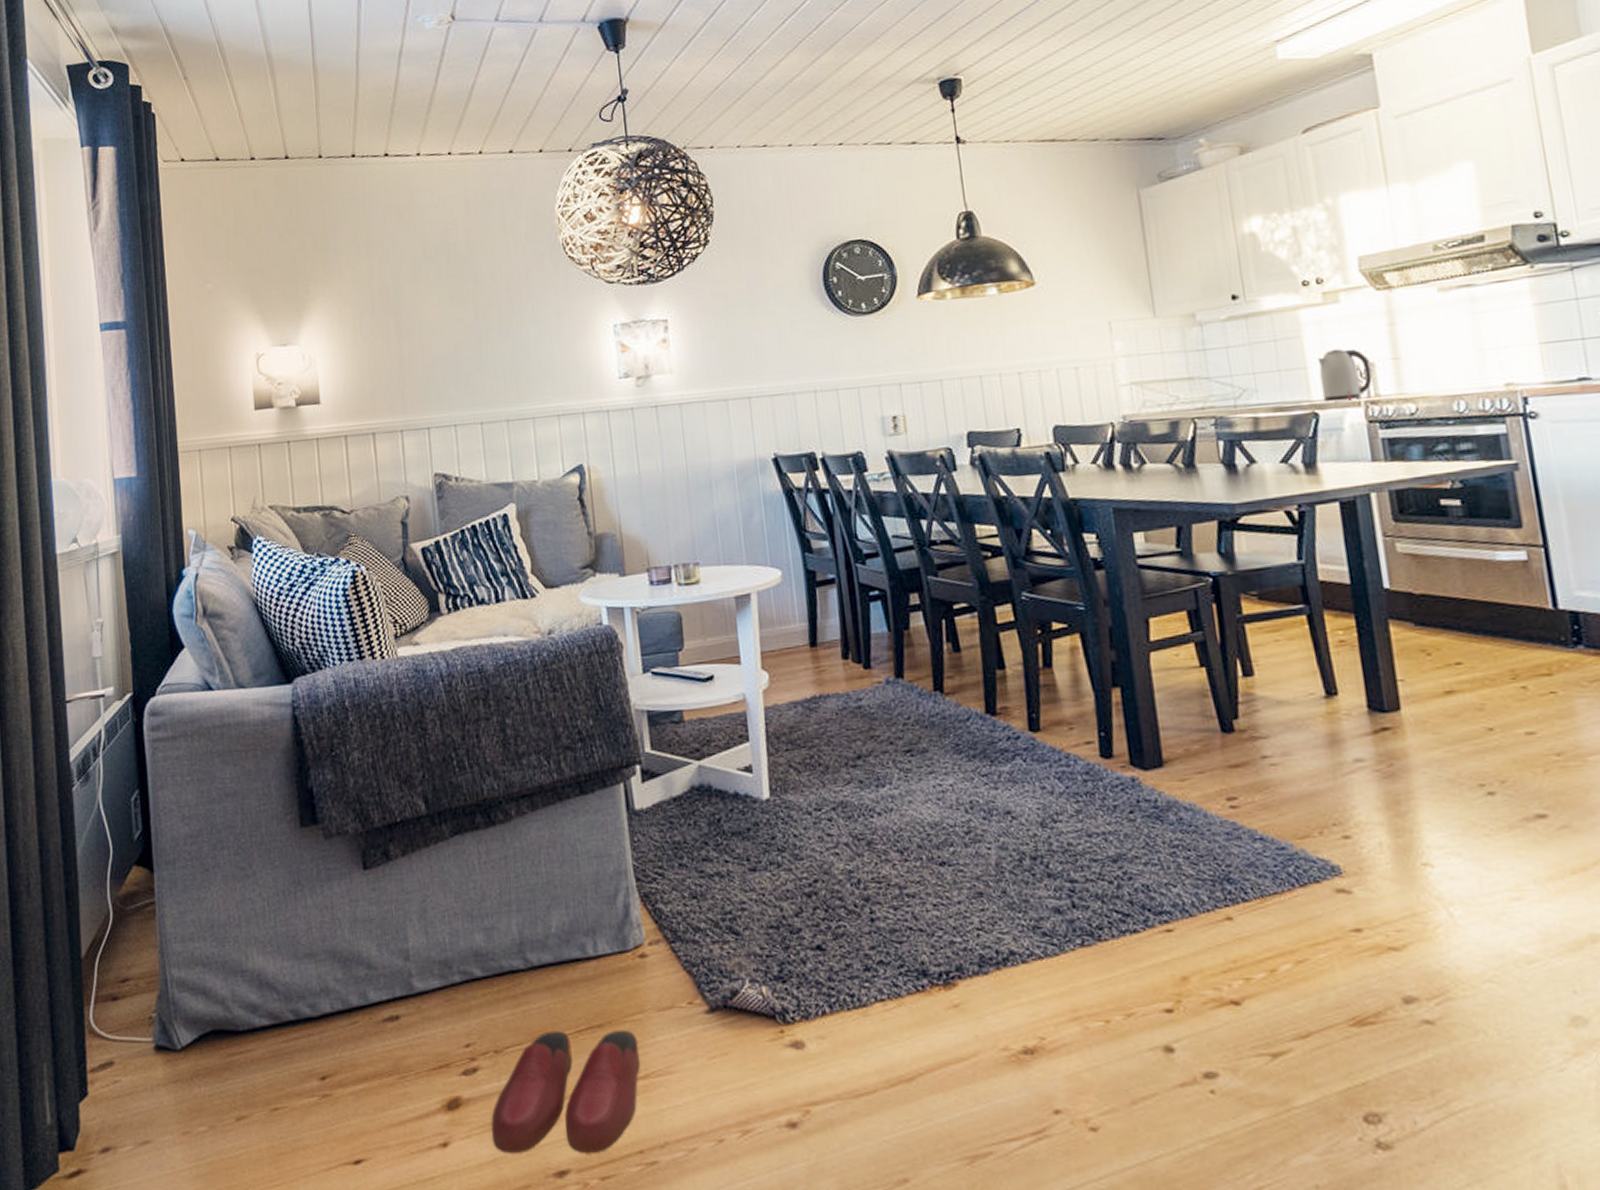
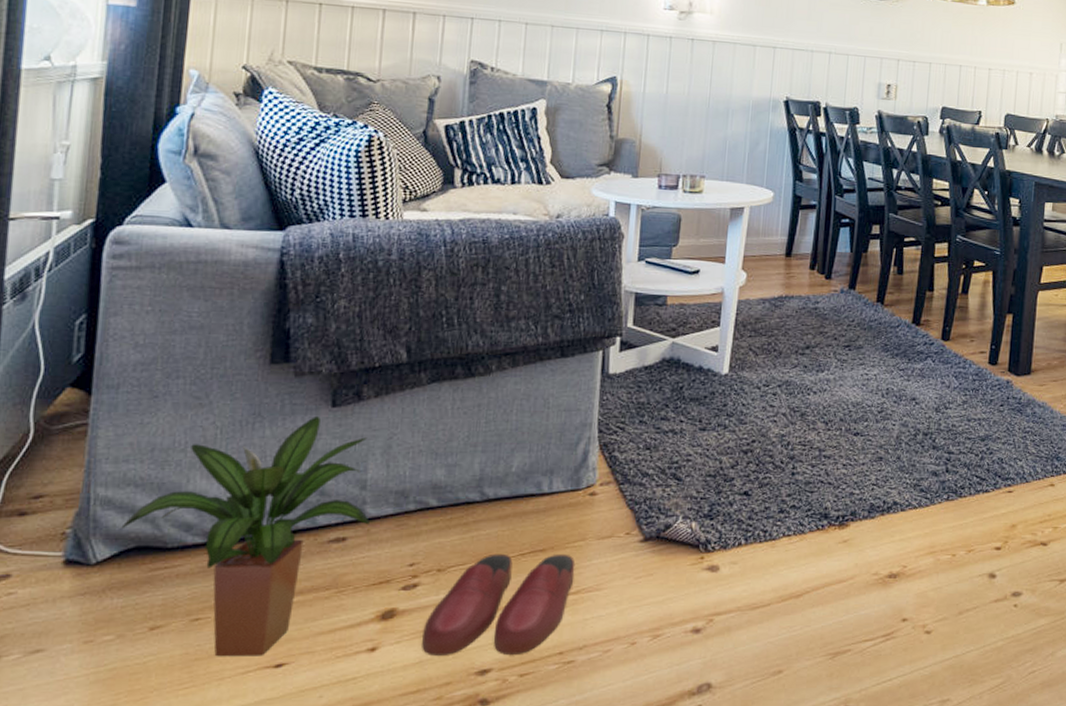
potted plant: none [197,881,419,1151] -> present [121,417,370,657]

